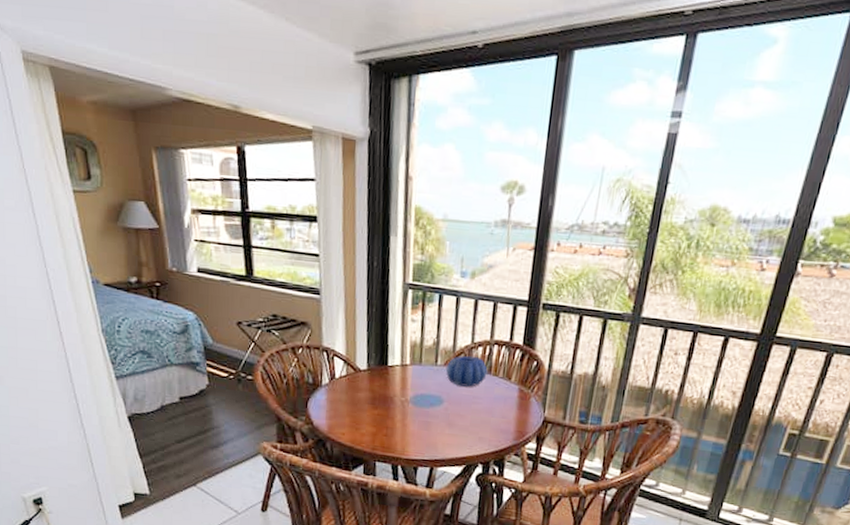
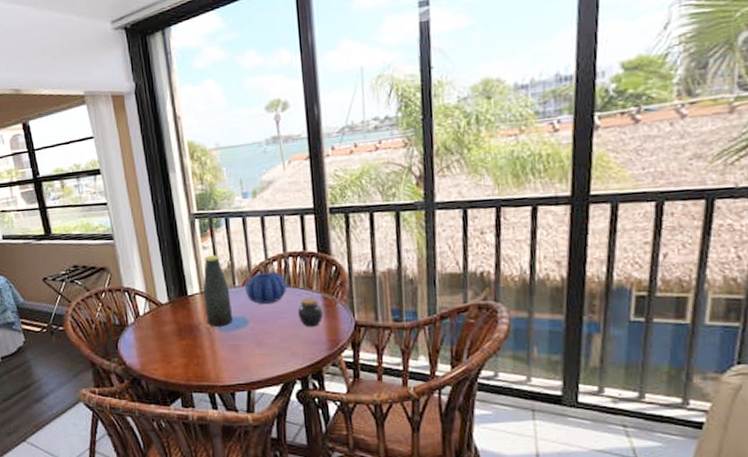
bottle: none [402,329,431,402] -> present [202,255,232,327]
jar: none [492,387,517,417] -> present [297,298,324,327]

